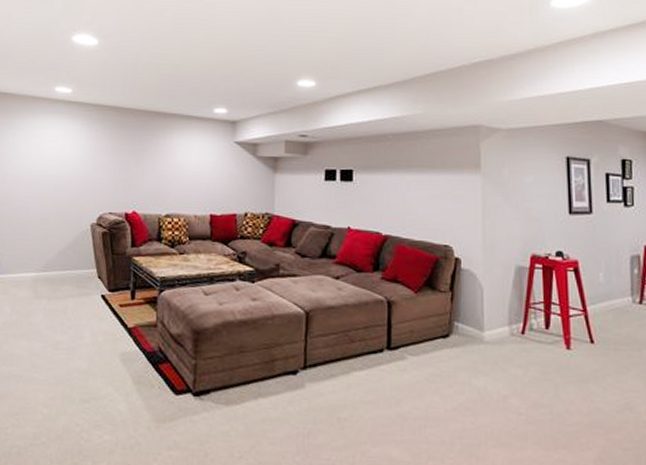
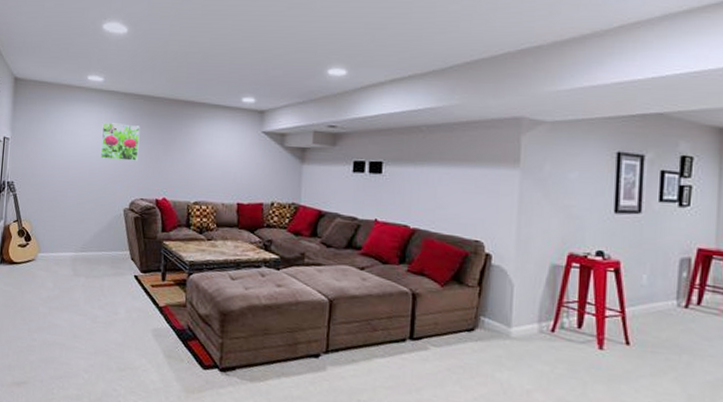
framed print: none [66,134,110,174] -> present [100,122,140,161]

